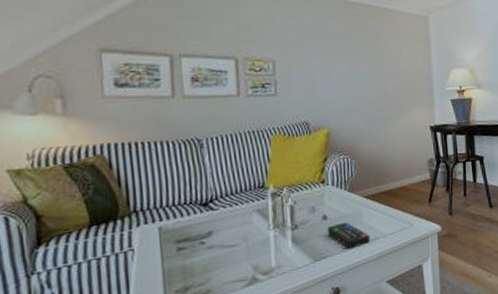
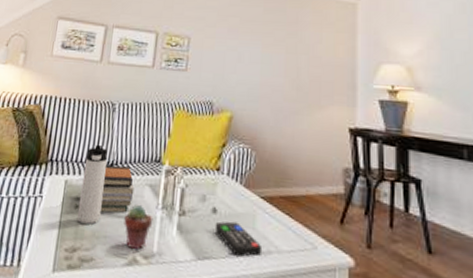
thermos bottle: none [178,183,209,263] -> present [76,144,108,225]
book stack: none [203,197,242,247] -> present [100,164,135,213]
potted succulent: none [236,231,267,271] -> present [124,205,153,251]

